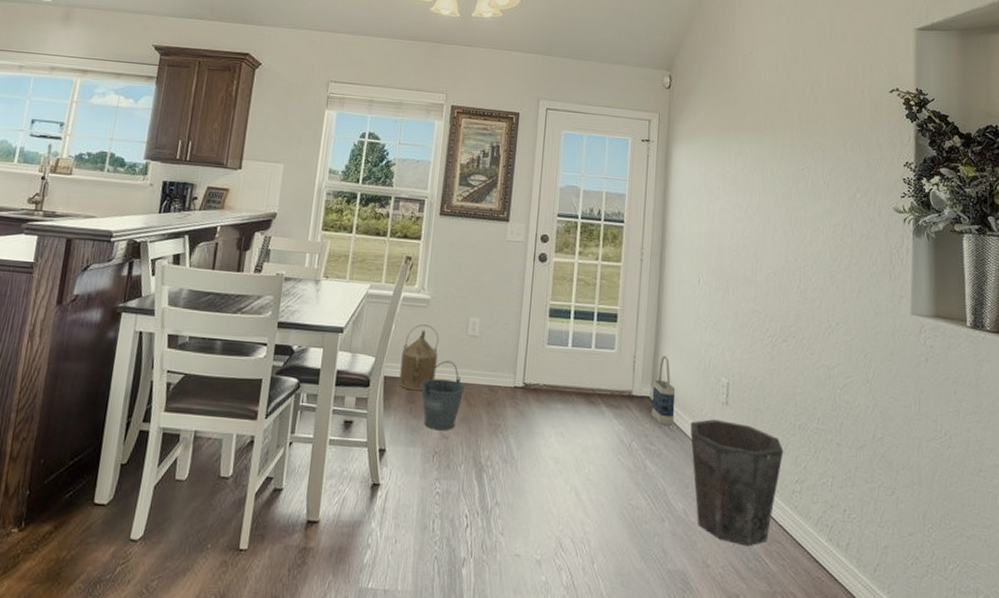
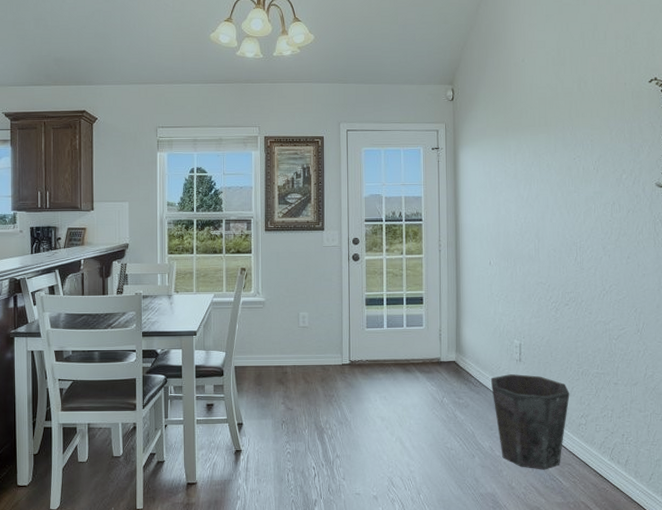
watering can: present [399,324,439,391] -> none [247,322,277,375]
bucket: present [420,360,465,431] -> none [265,349,302,405]
bag: present [651,355,676,426] -> none [457,327,477,383]

